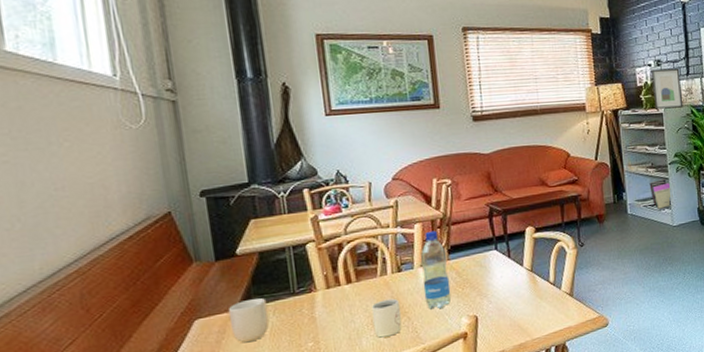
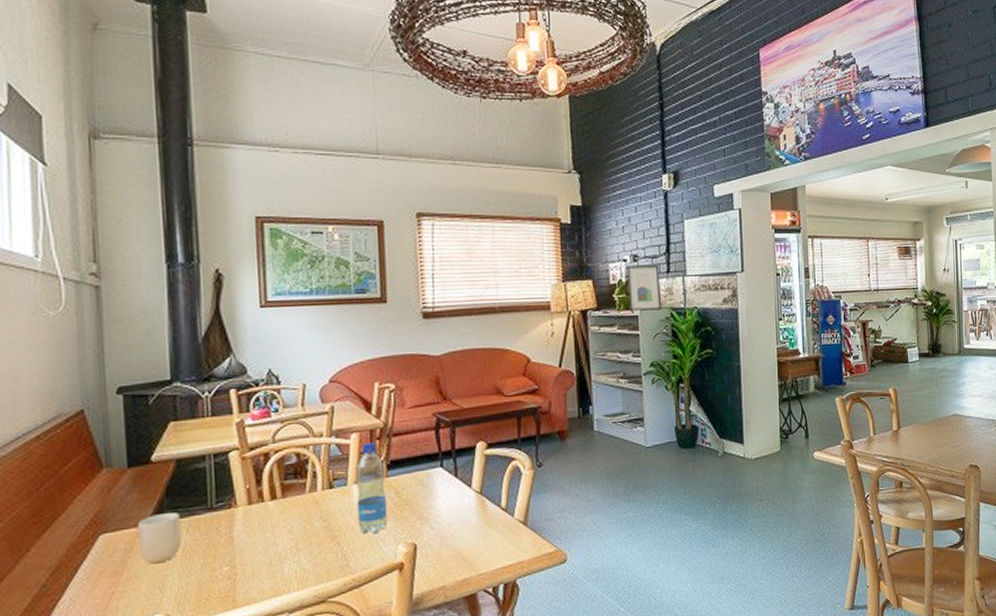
mug: present [371,298,402,338] -> none [296,519,331,565]
books: present [649,179,673,209] -> none [620,392,647,426]

